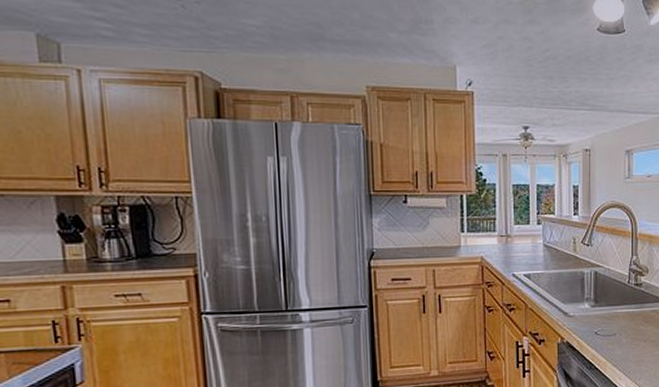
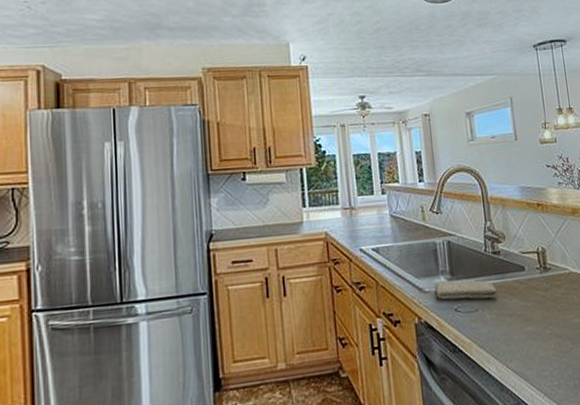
washcloth: none [578,307,635,325] -> present [434,279,497,300]

